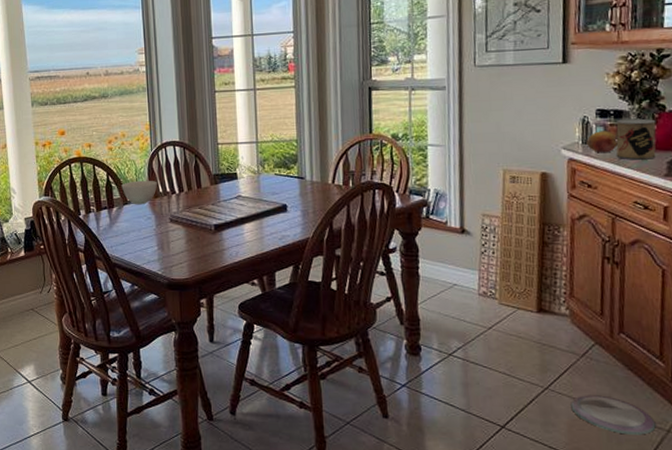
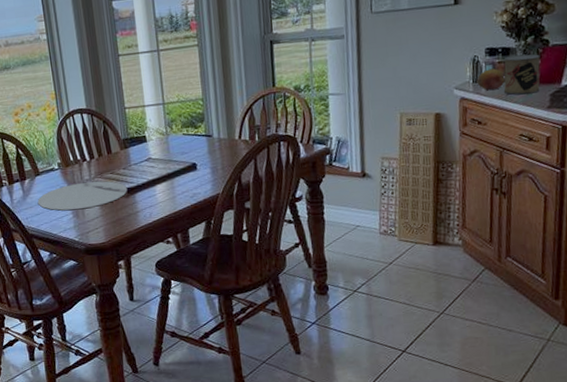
bowl: present [121,180,157,205] -> none [32,149,68,176]
placemat: none [123,214,215,243] -> present [37,181,128,211]
pet bowl: present [571,395,656,435] -> none [463,314,538,347]

